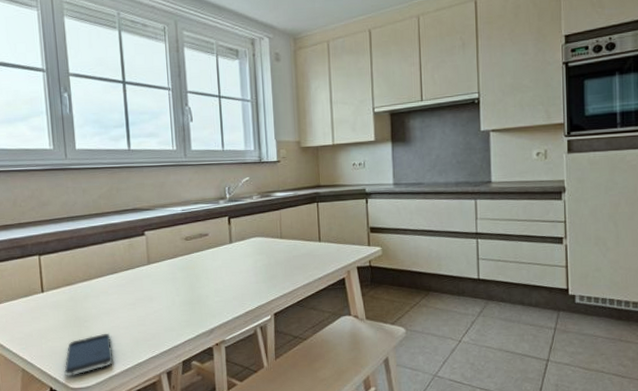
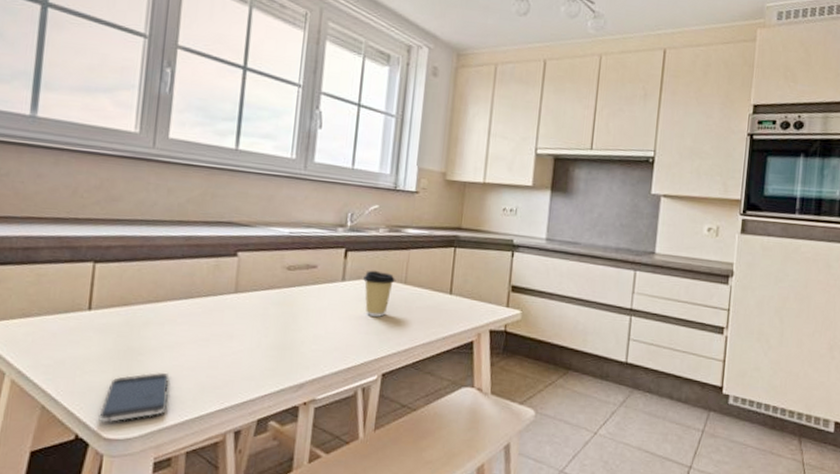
coffee cup: none [246,231,272,268] -> present [362,270,395,317]

